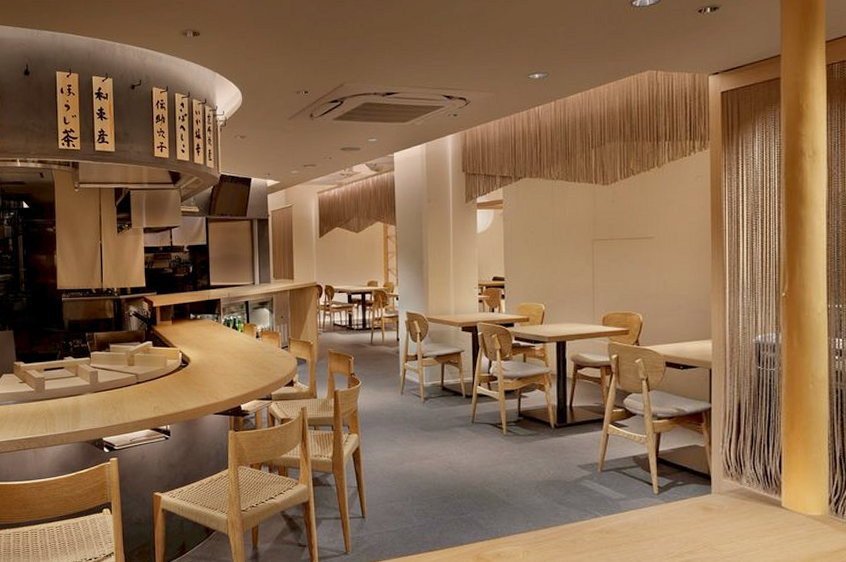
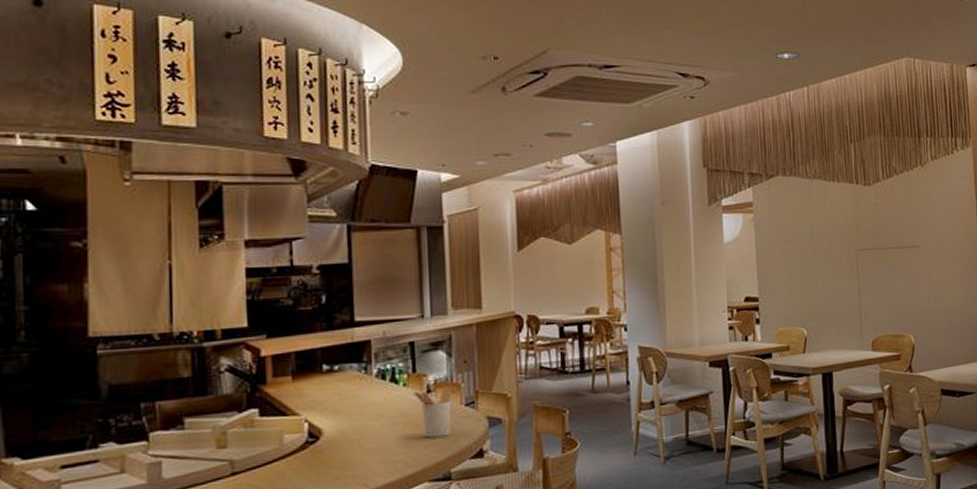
utensil holder: none [247,333,273,369] -> present [413,385,452,438]

